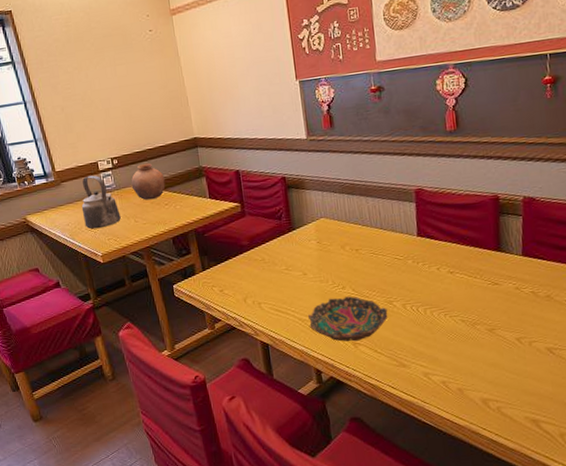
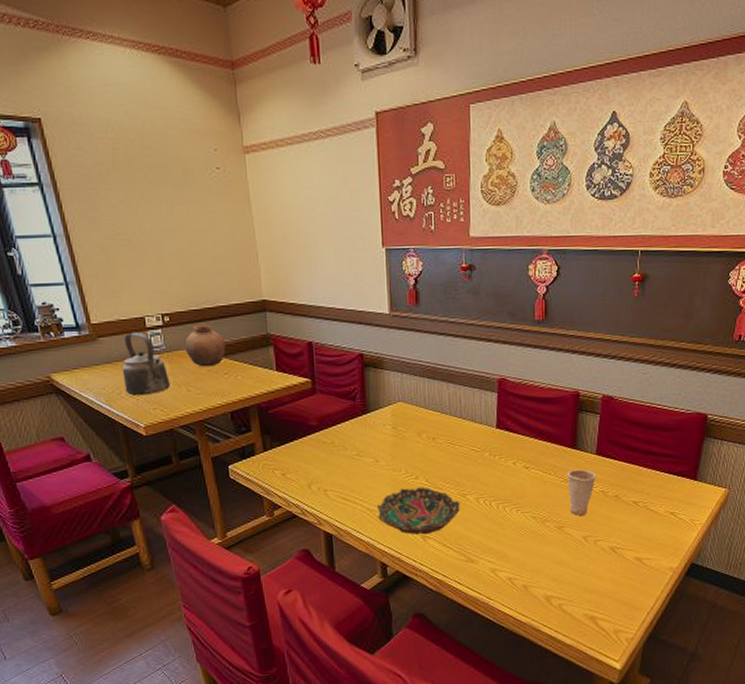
cup: none [493,271,526,317] -> present [567,469,597,515]

